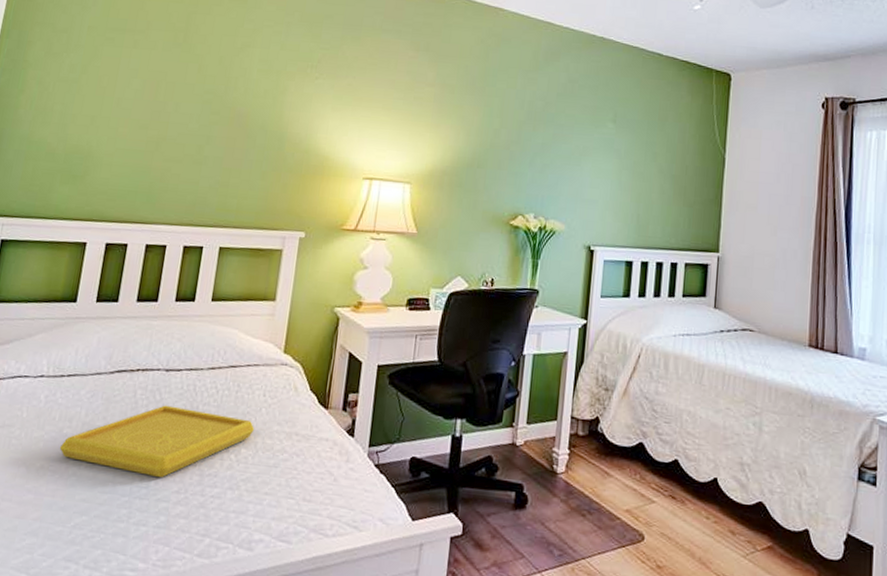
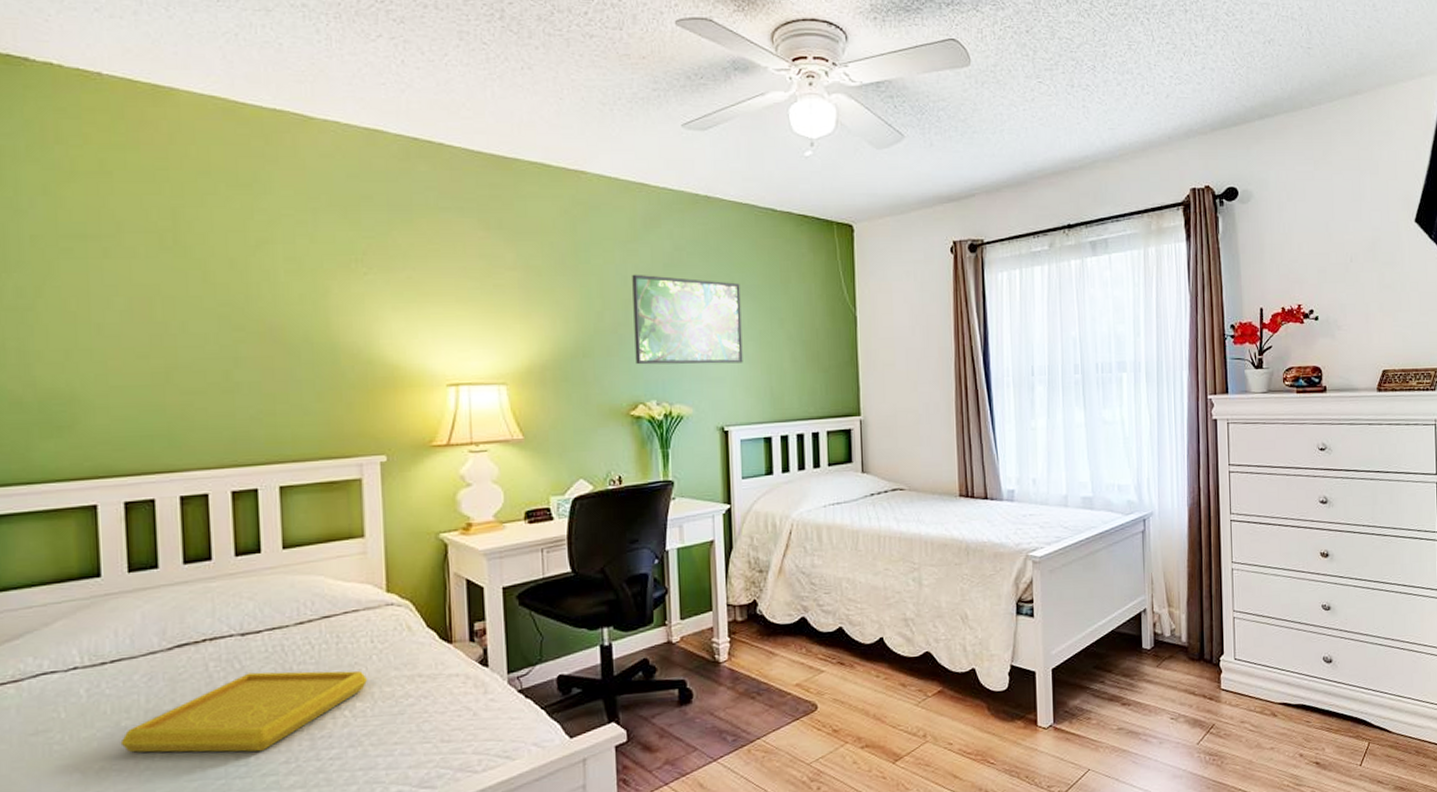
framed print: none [521,99,622,189] -> present [632,274,743,365]

